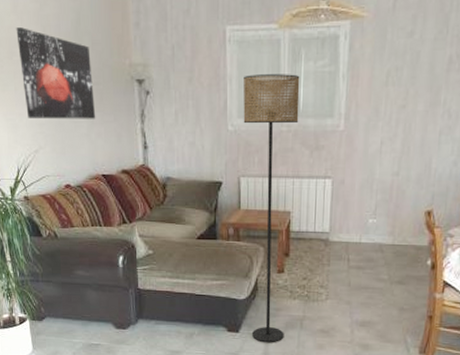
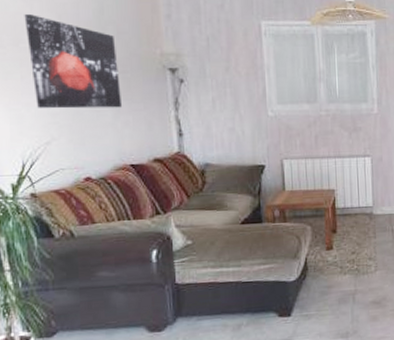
floor lamp: present [243,74,300,342] -> none [281,64,338,322]

